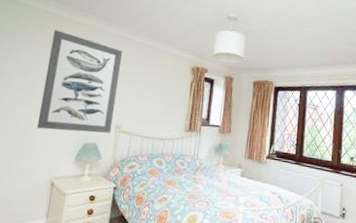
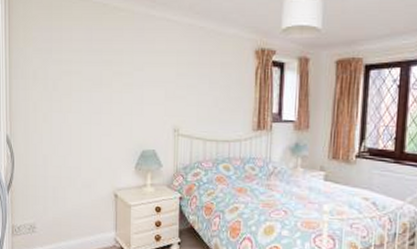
wall art: present [37,30,122,133] -> none [91,20,171,138]

